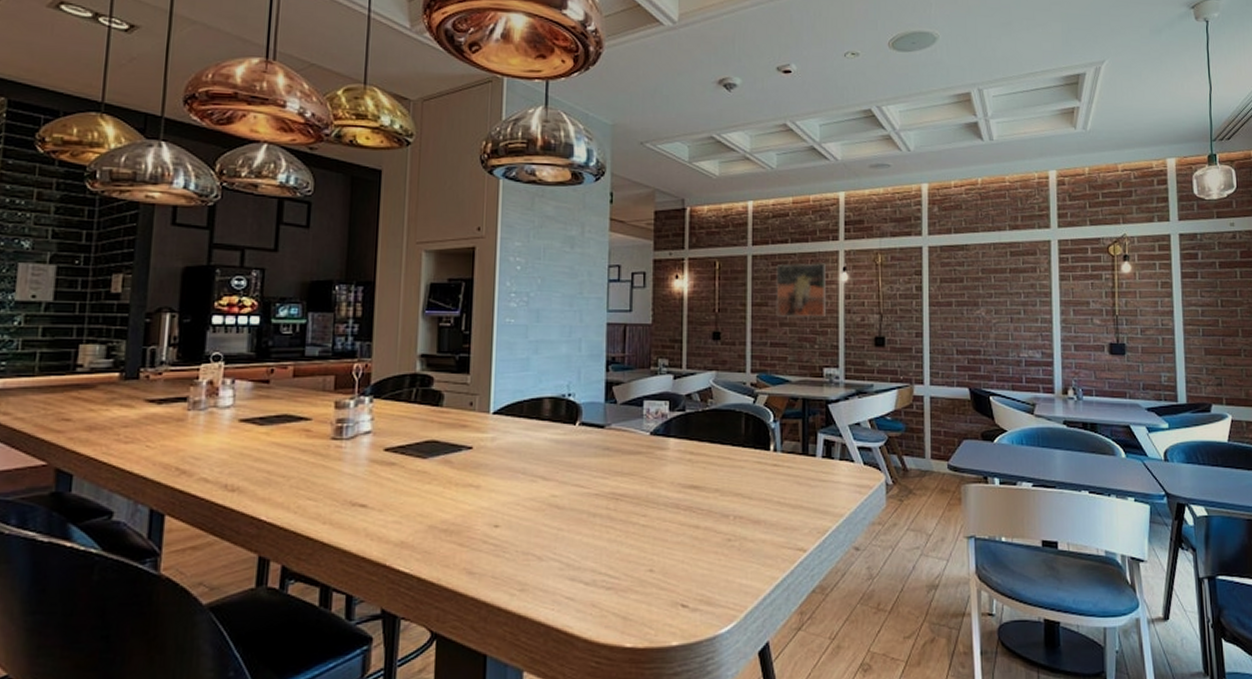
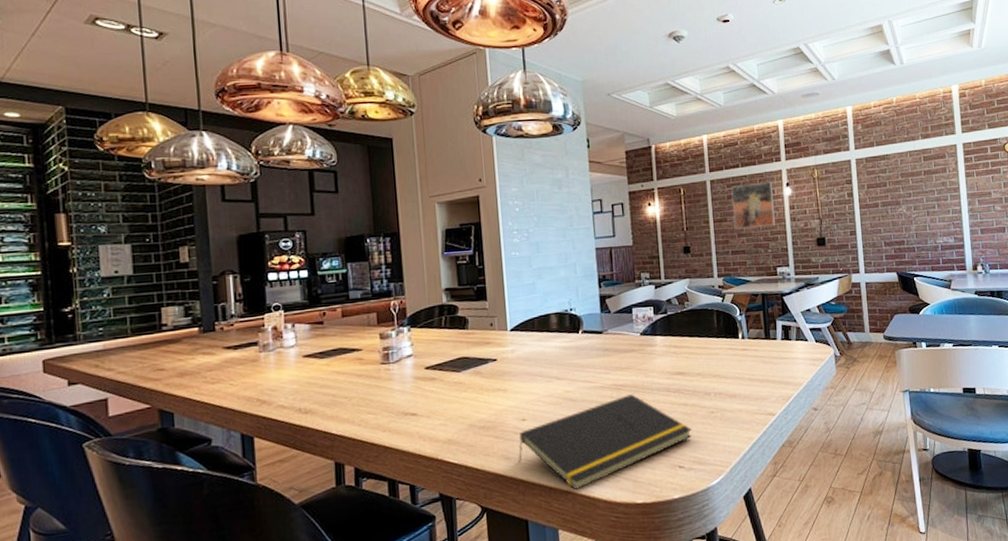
notepad: none [483,507,701,623] -> present [518,394,692,491]

